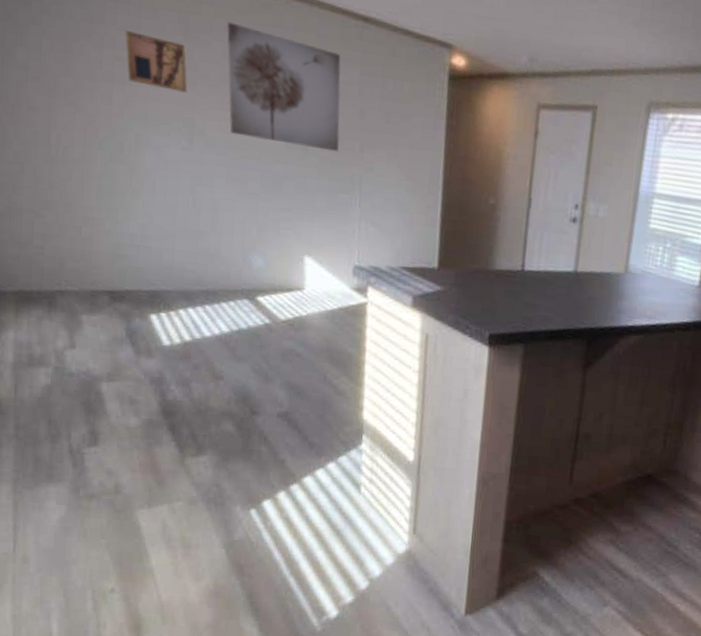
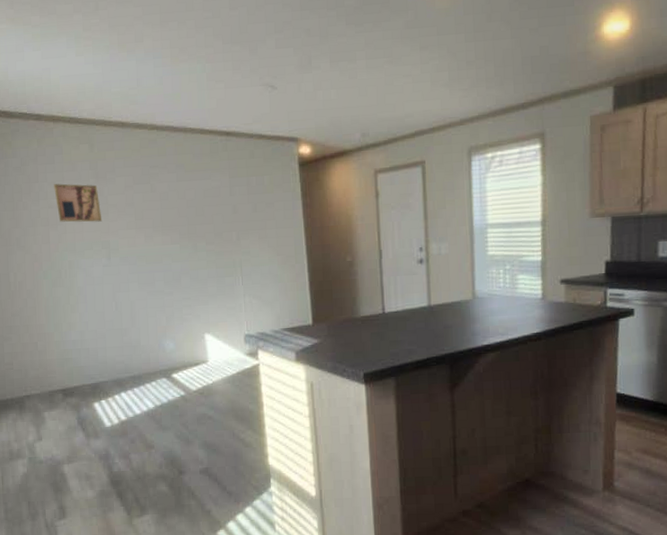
wall art: present [227,22,341,152] -> none [125,160,221,247]

